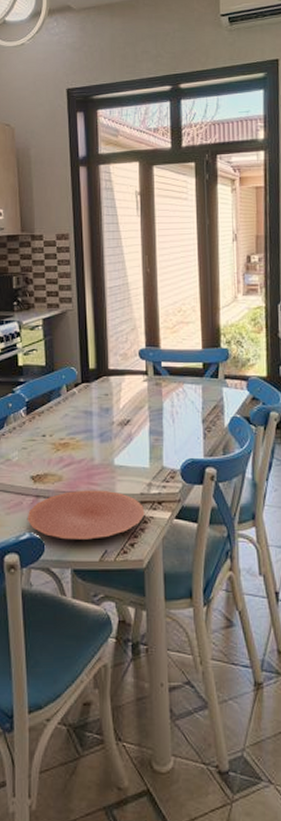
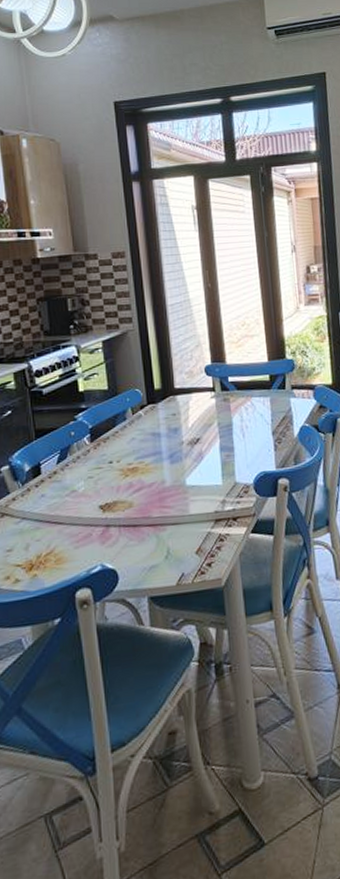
plate: present [27,490,145,540] -> none [97,511,221,568]

